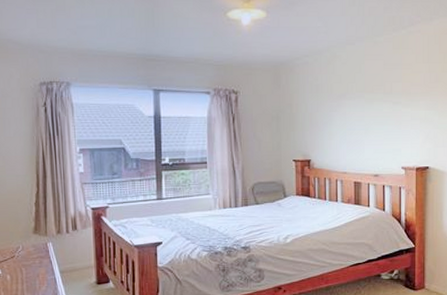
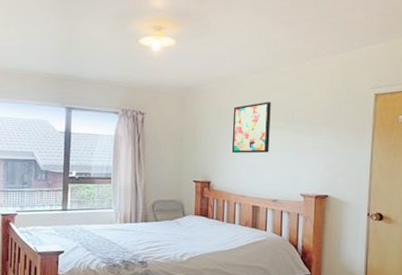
wall art: none [330,74,368,129] -> present [231,102,271,154]

